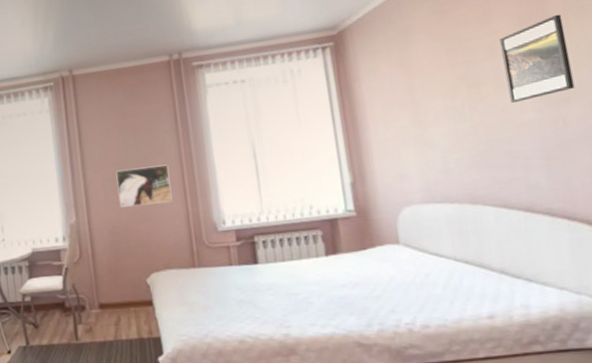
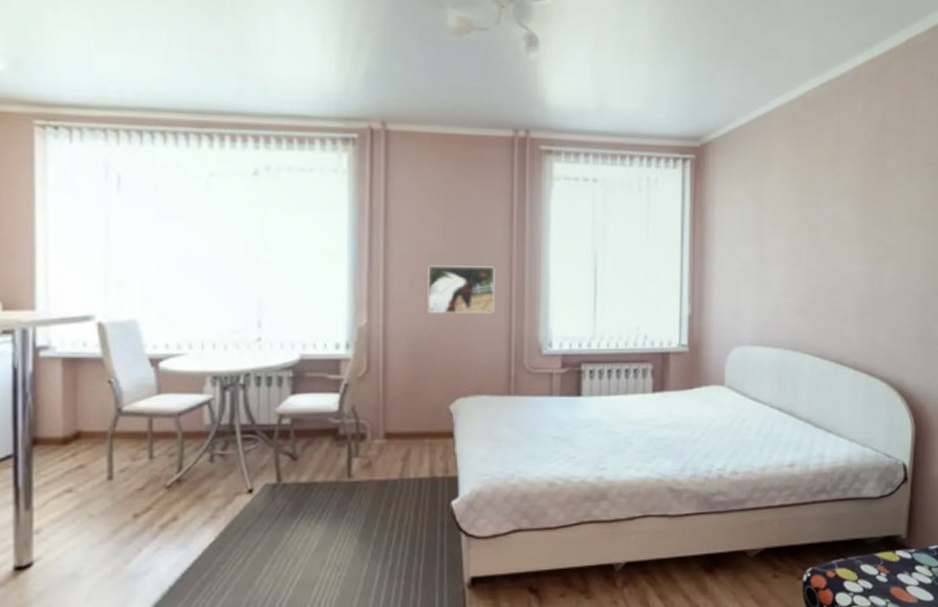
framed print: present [499,14,575,103] -> none [842,171,895,253]

